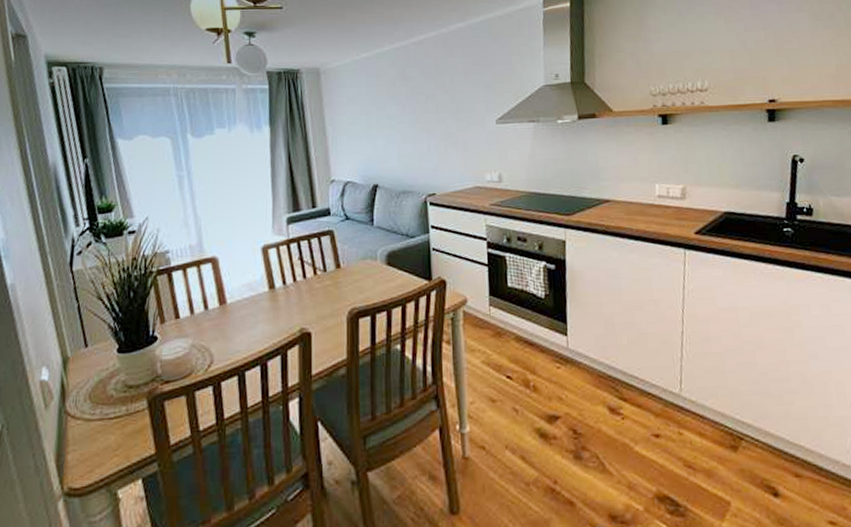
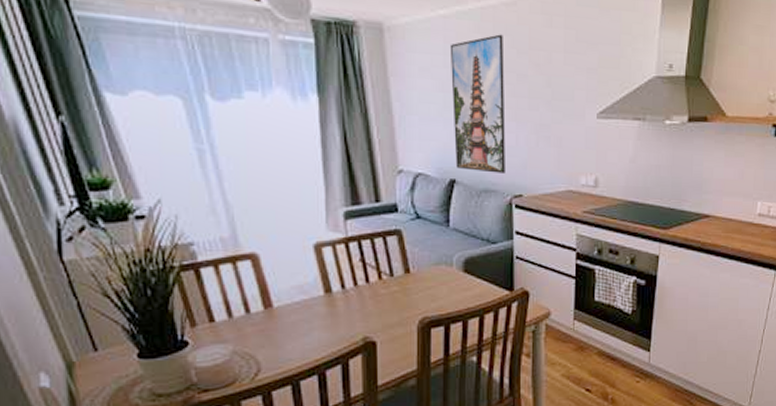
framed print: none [371,66,420,177] -> present [449,34,506,174]

